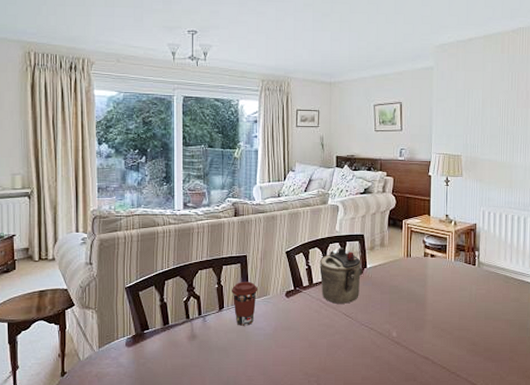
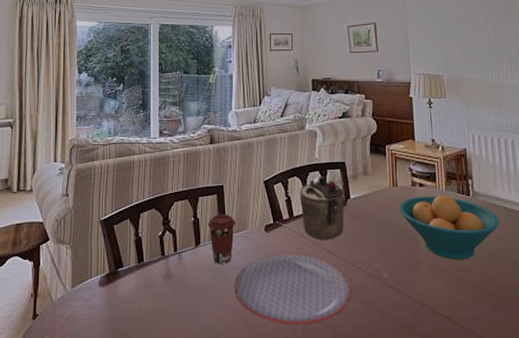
plate: none [255,316,363,377] -> present [234,254,352,325]
fruit bowl: none [410,264,499,320] -> present [398,195,500,259]

